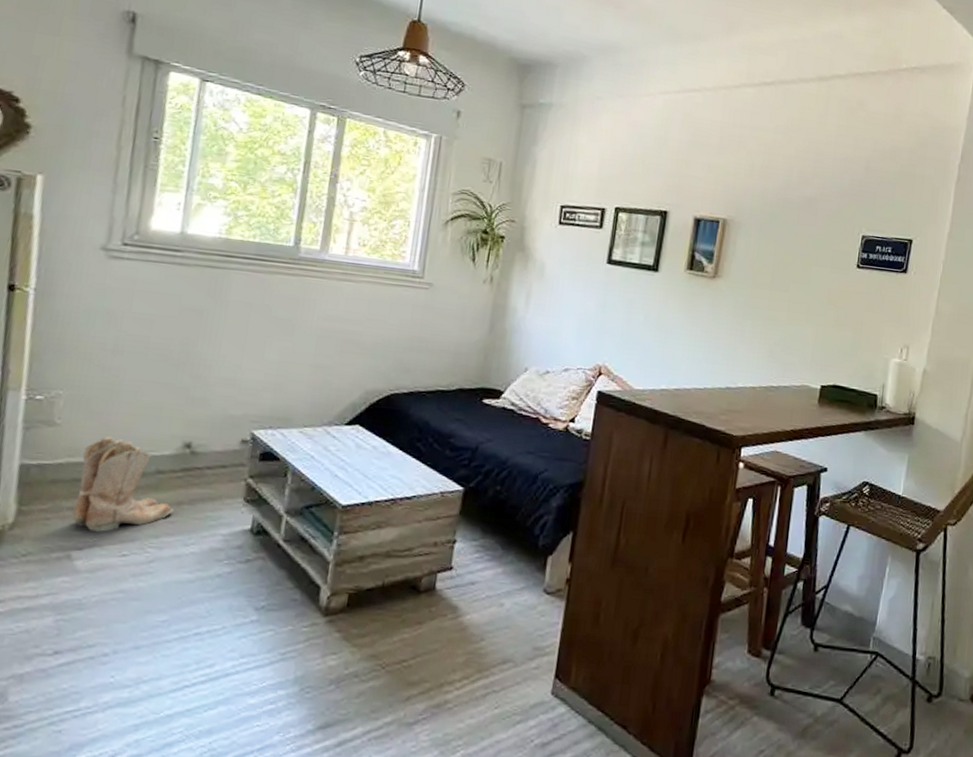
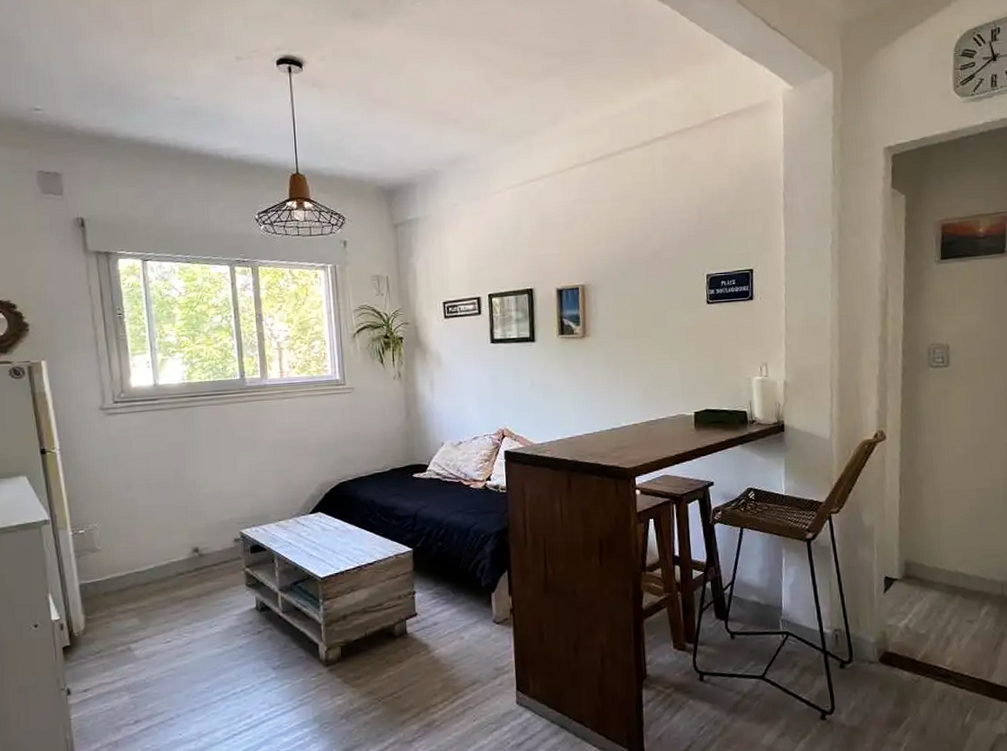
boots: present [72,437,174,533] -> none [122,553,196,628]

